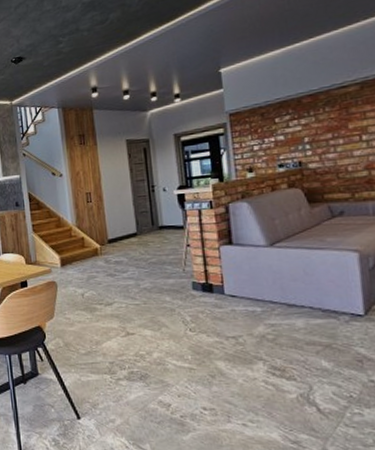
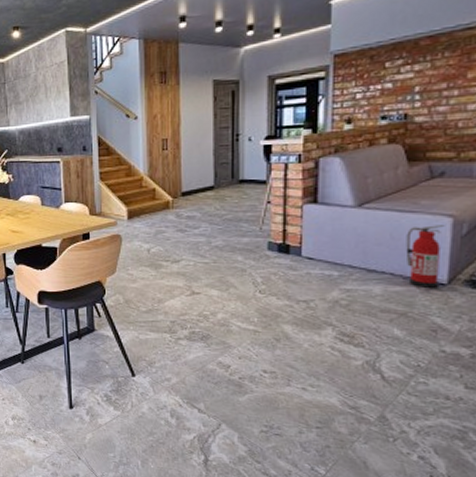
fire extinguisher: none [318,260,356,319] -> present [406,225,445,288]

